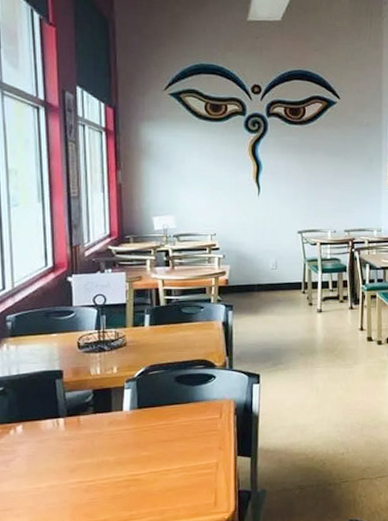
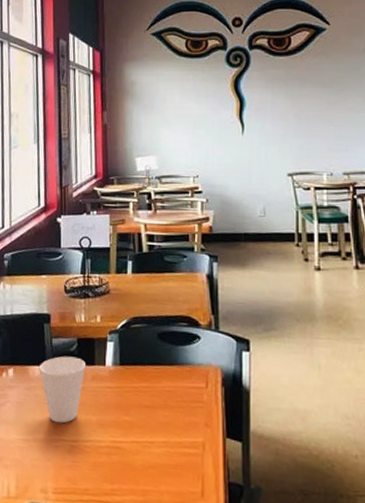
cup: none [51,406,103,468] -> present [38,356,87,424]

